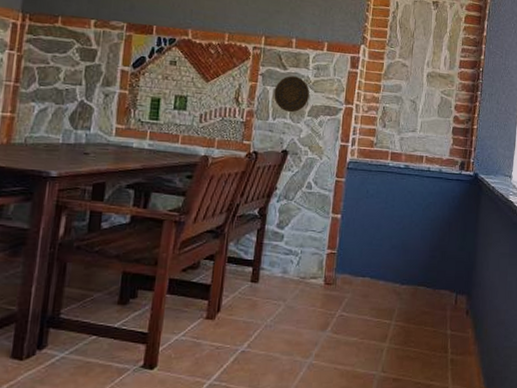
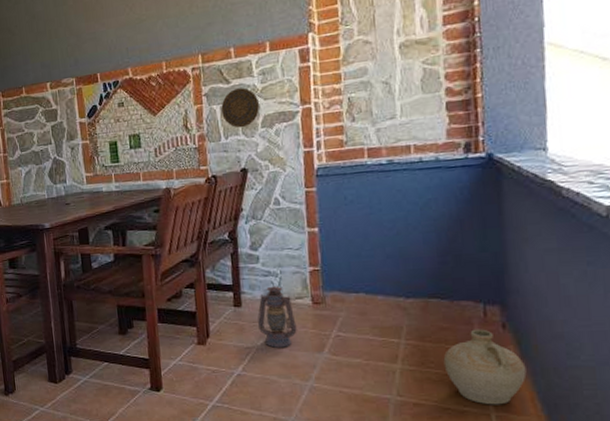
lantern: none [270,264,307,325] -> present [257,286,297,348]
ceramic jug: none [421,314,478,379] -> present [443,329,527,405]

